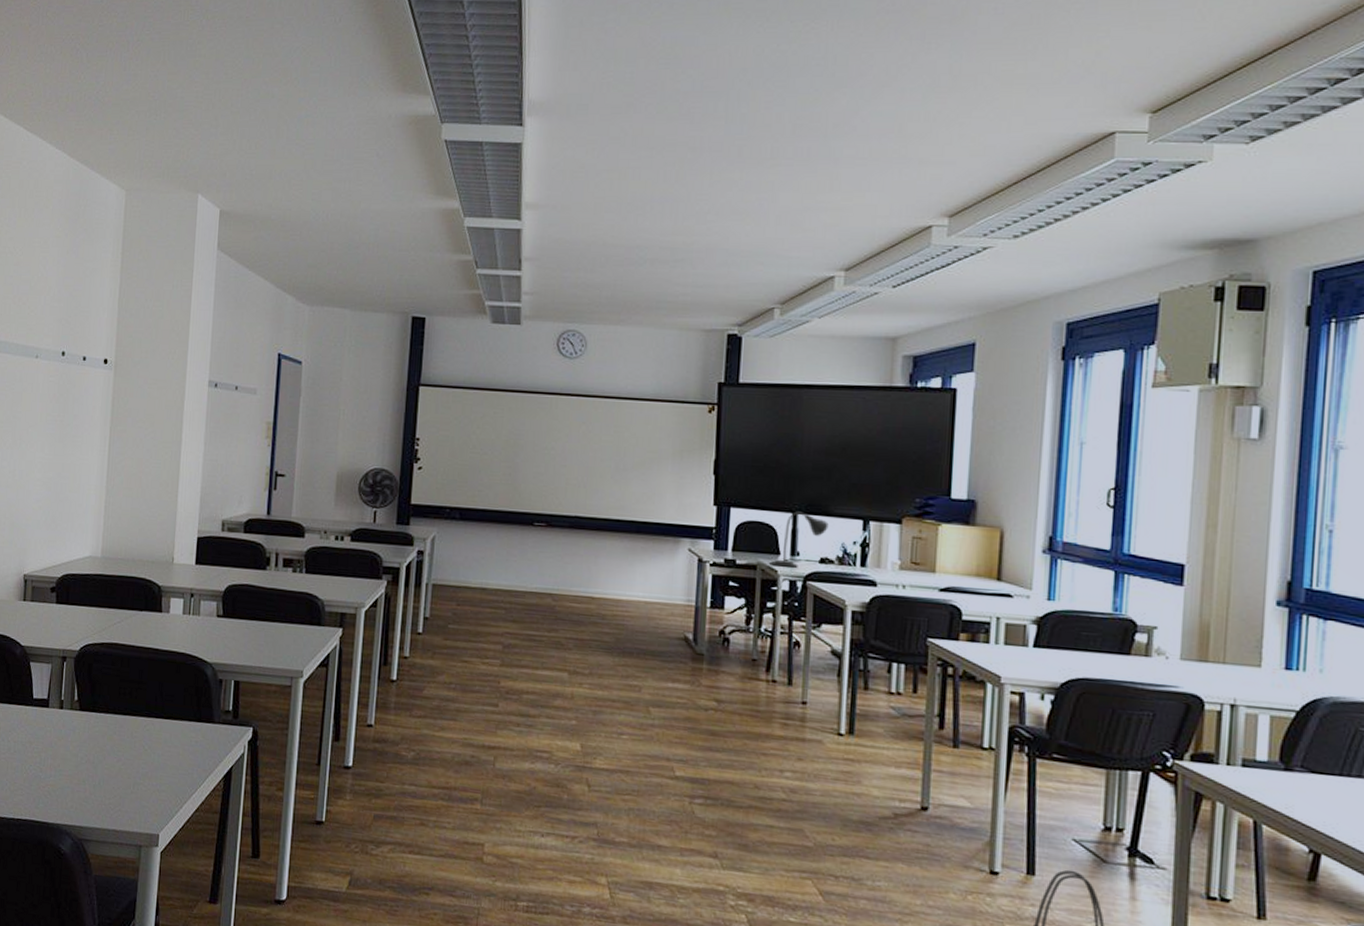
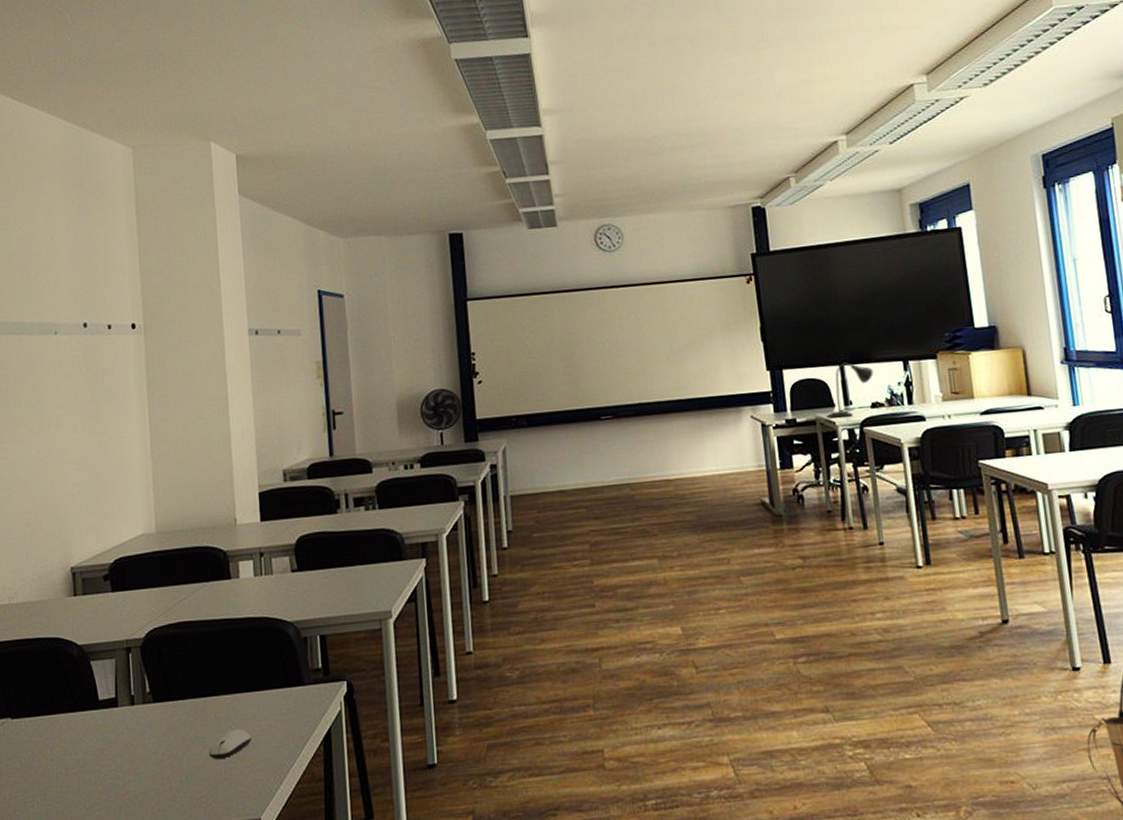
computer mouse: none [122,749,161,774] -> present [209,729,252,759]

